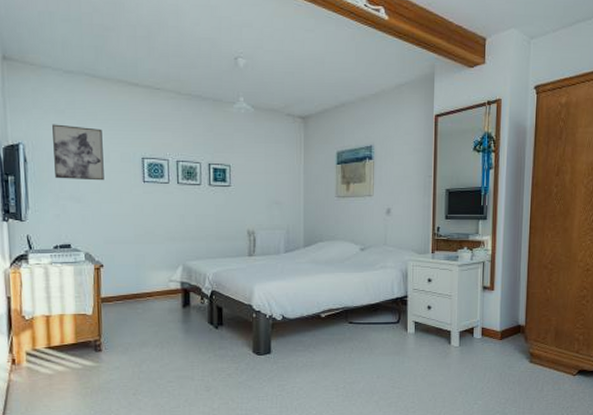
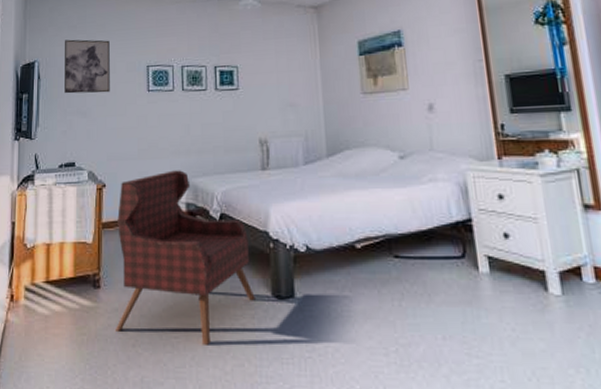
armchair: none [116,254,239,391] -> present [116,170,255,345]

